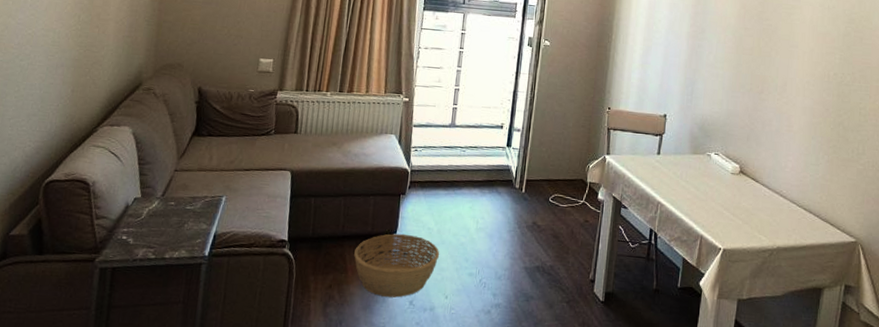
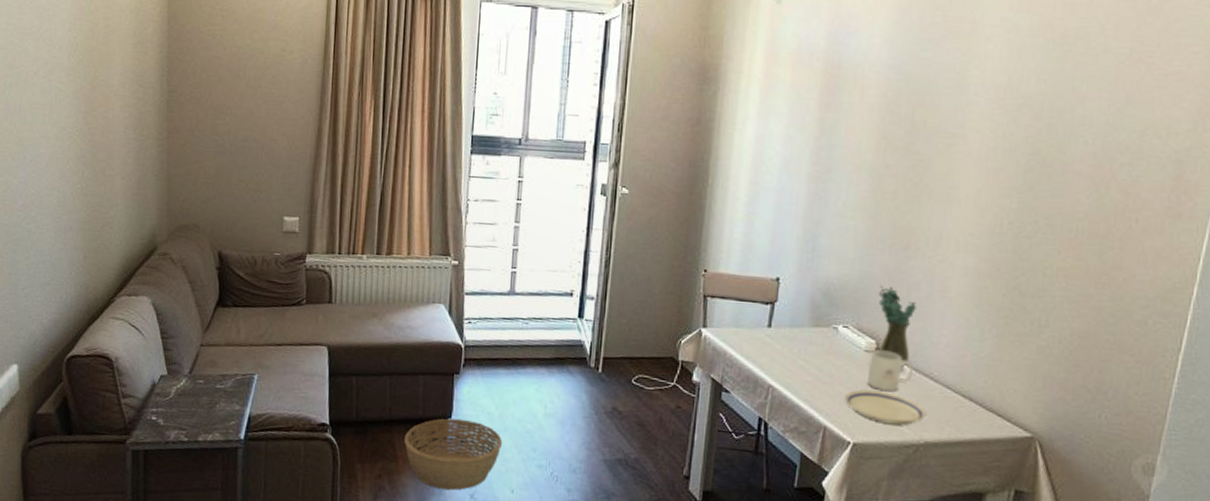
plate: none [716,205,778,234] -> present [845,389,926,425]
mug: none [734,173,767,207] -> present [868,350,913,393]
vase: none [741,121,769,190] -> present [878,285,917,371]

